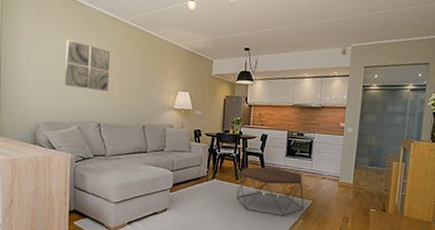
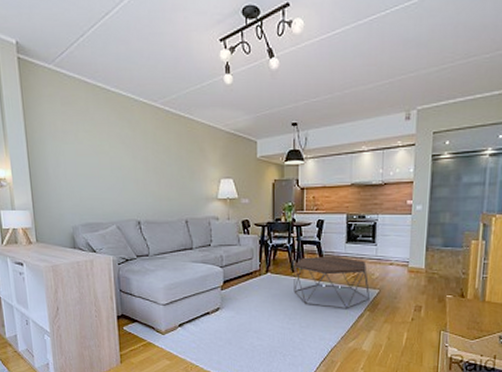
wall art: present [65,39,111,92] -> none [95,131,146,186]

